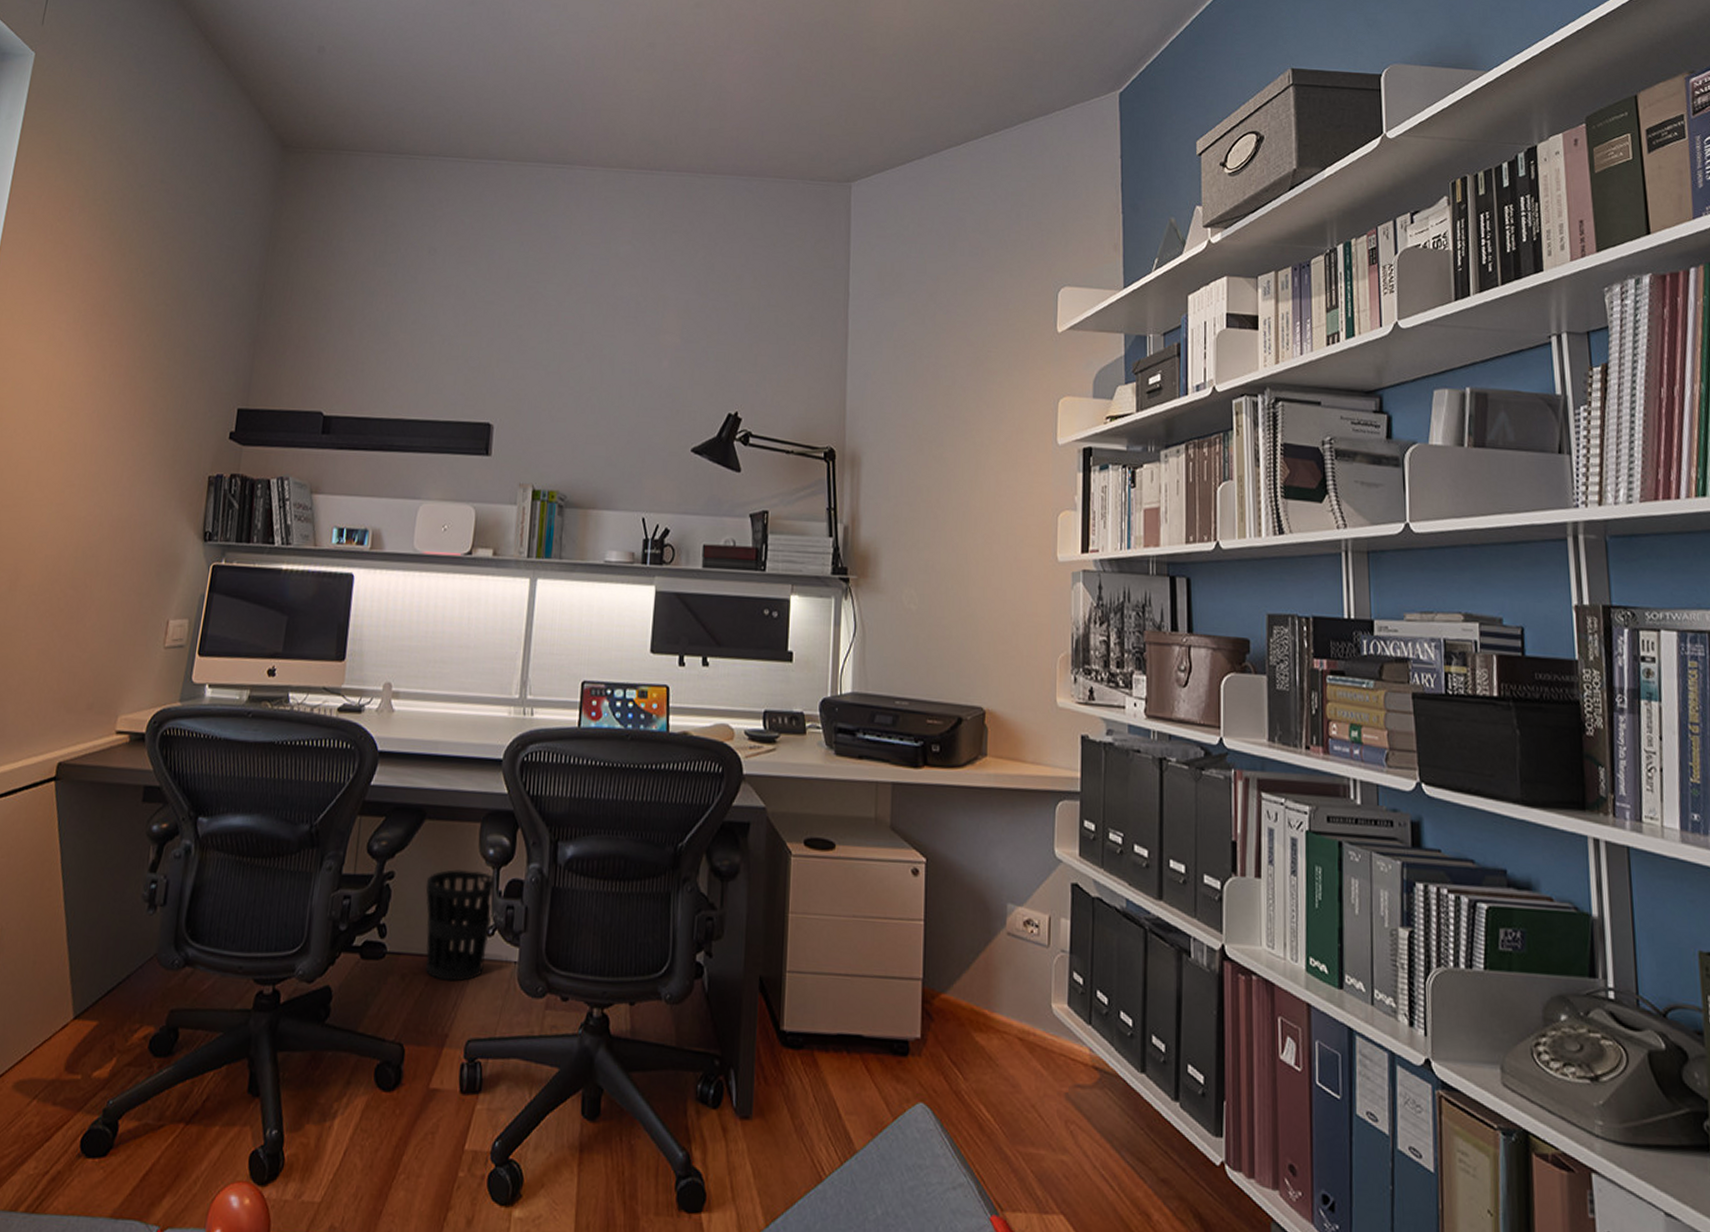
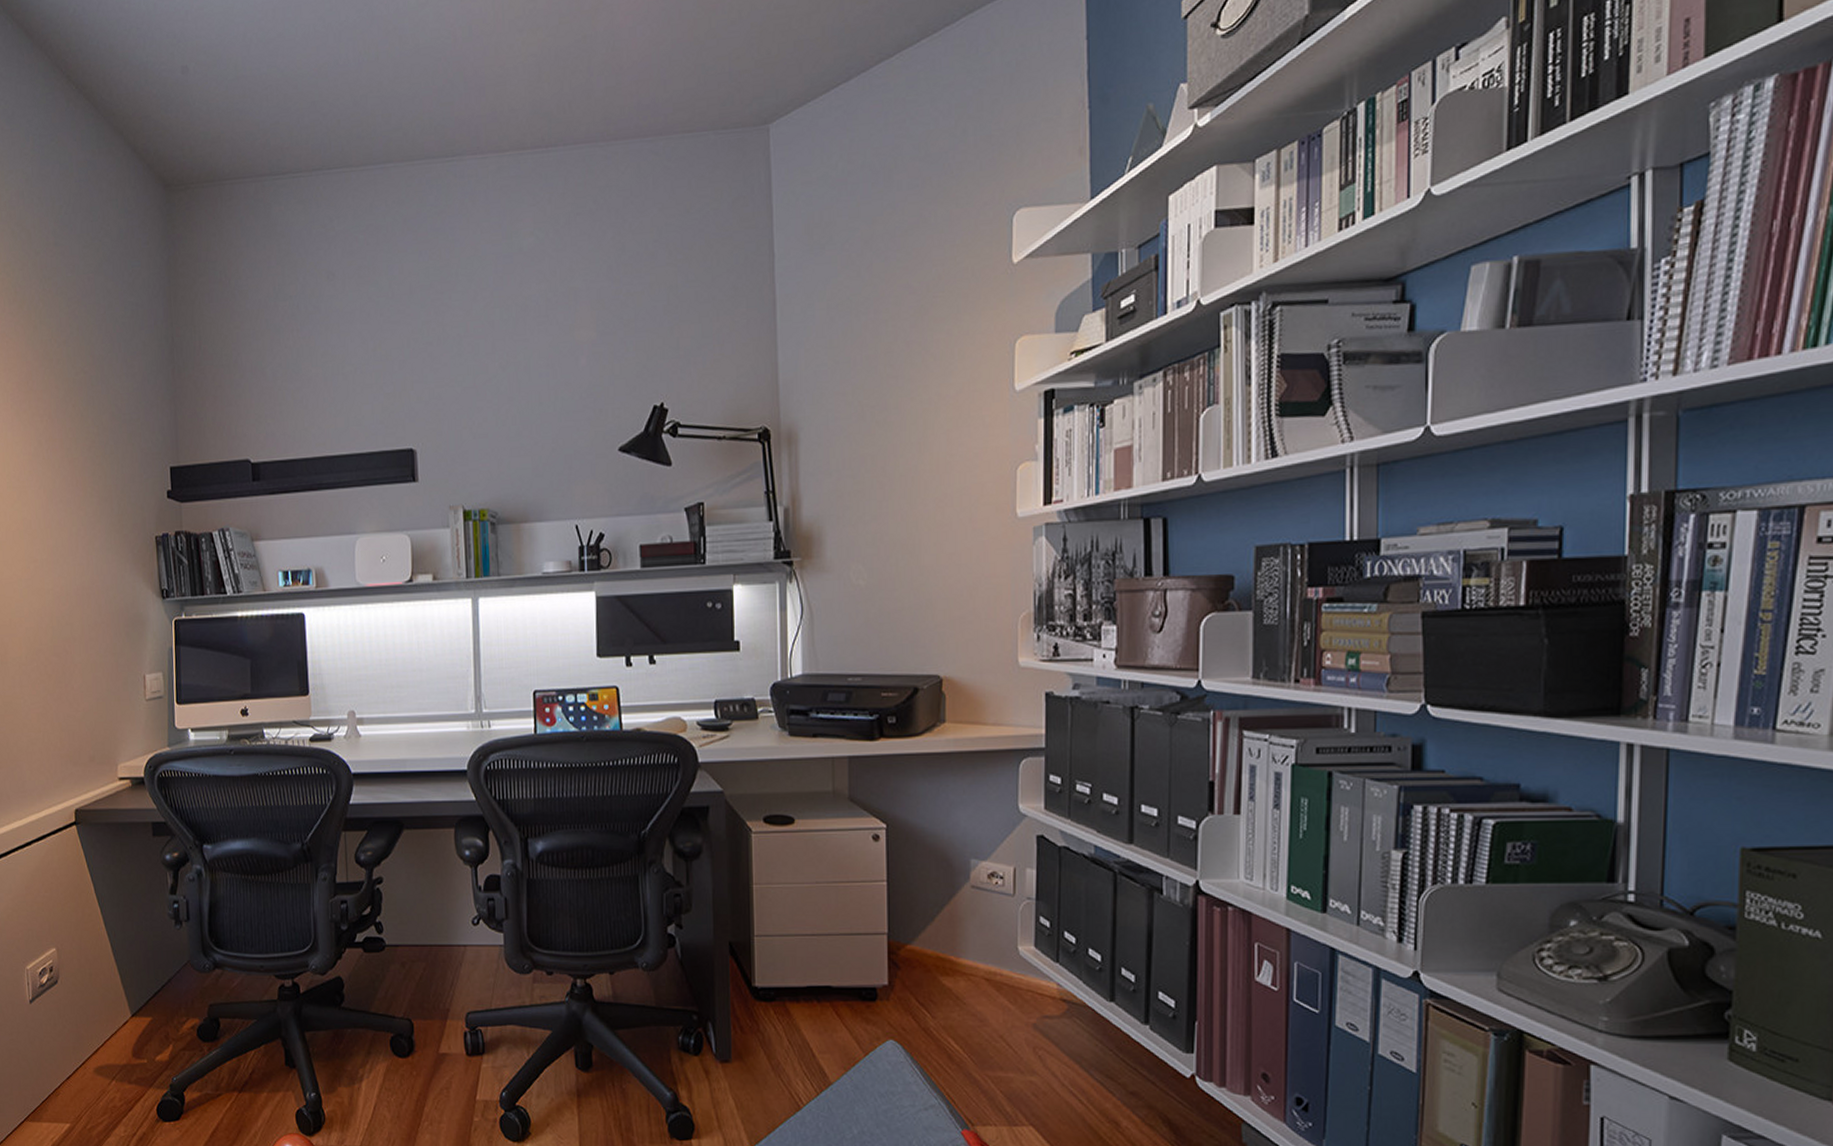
wastebasket: present [425,869,497,982] -> none [412,871,476,965]

